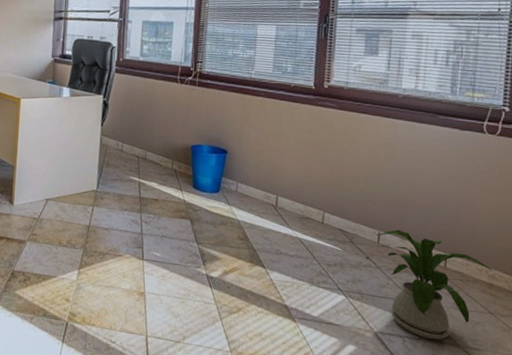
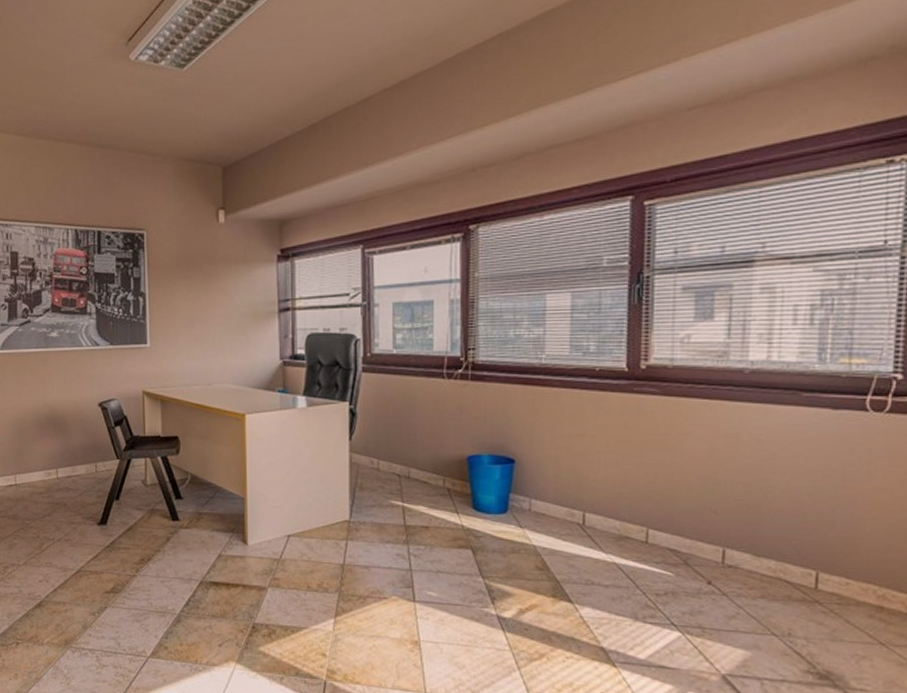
house plant: present [375,229,492,340] -> none [719,544,882,681]

